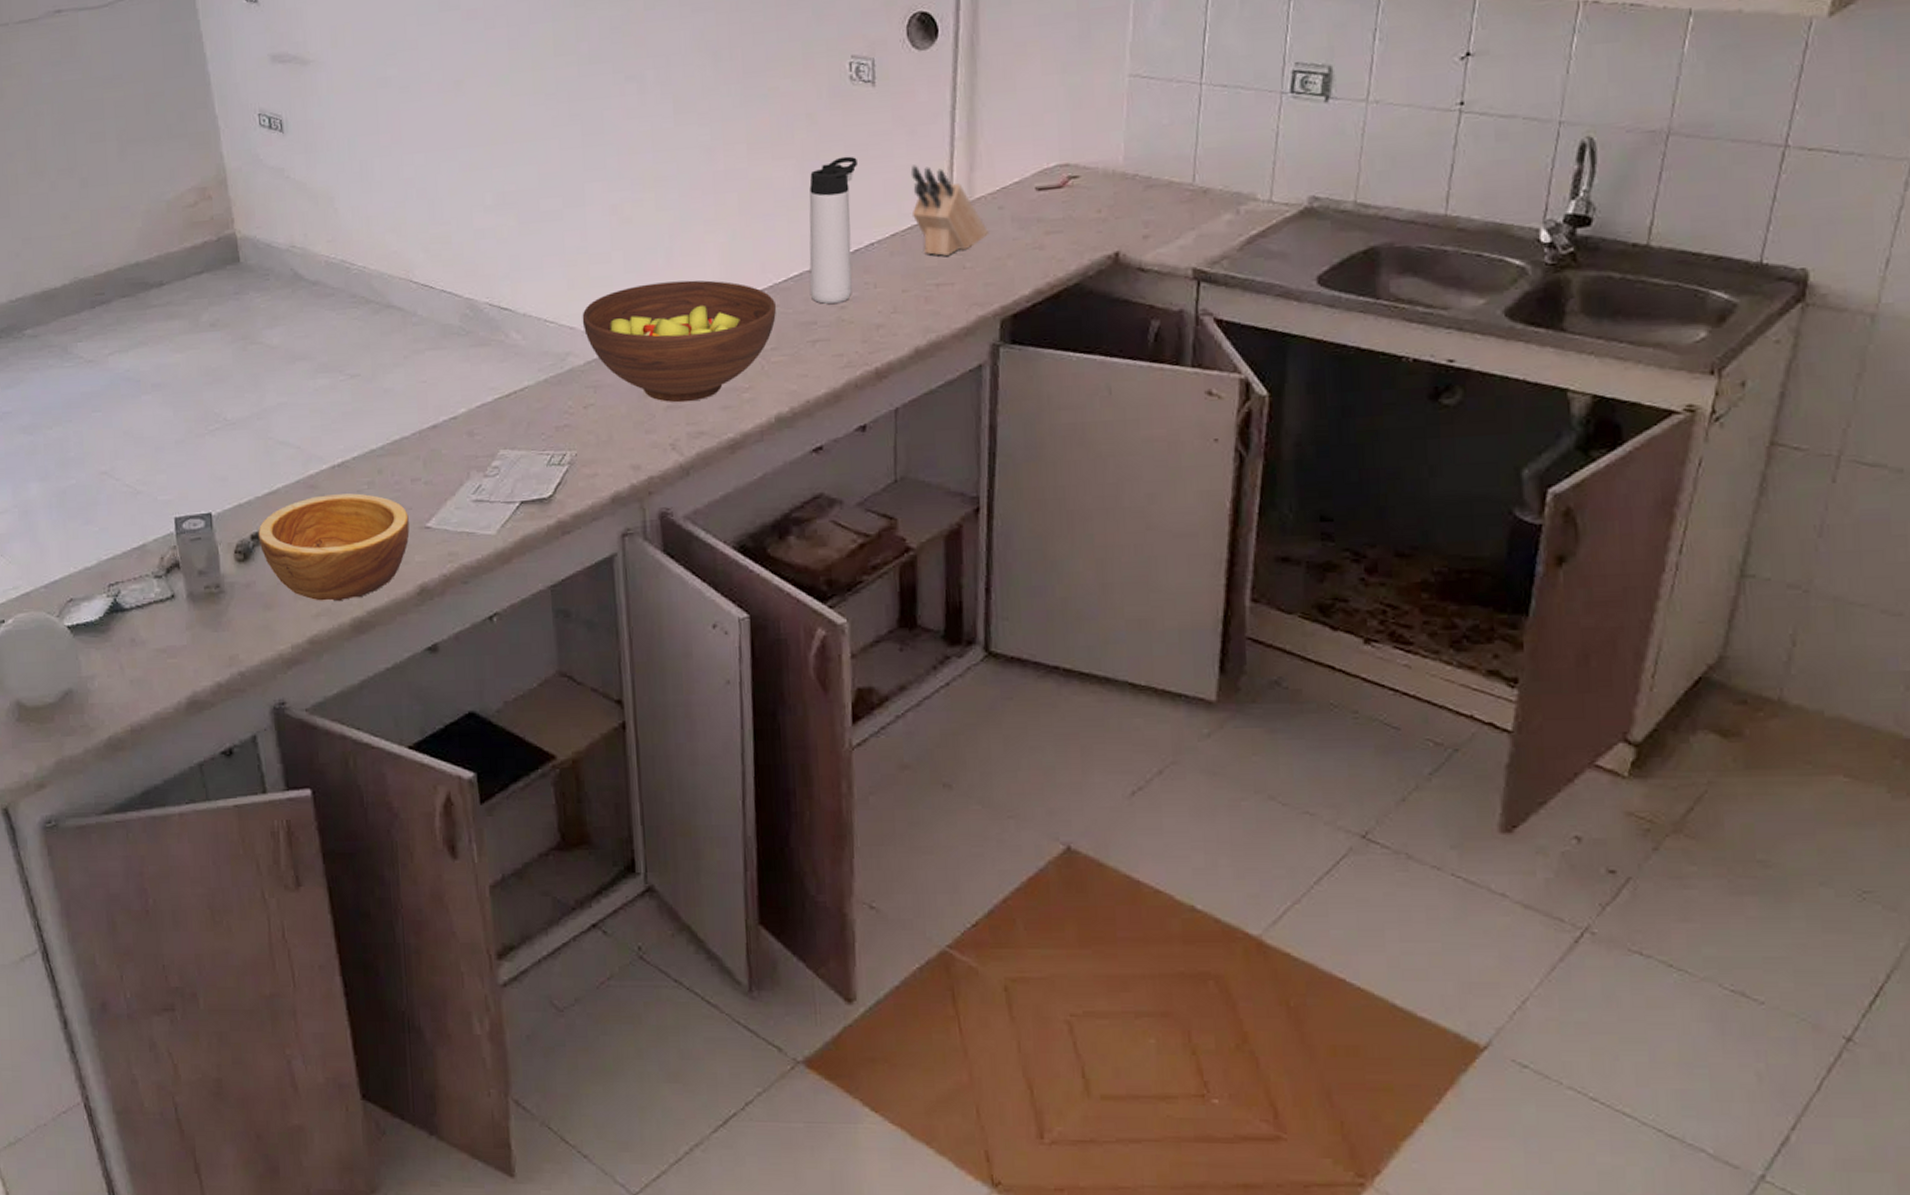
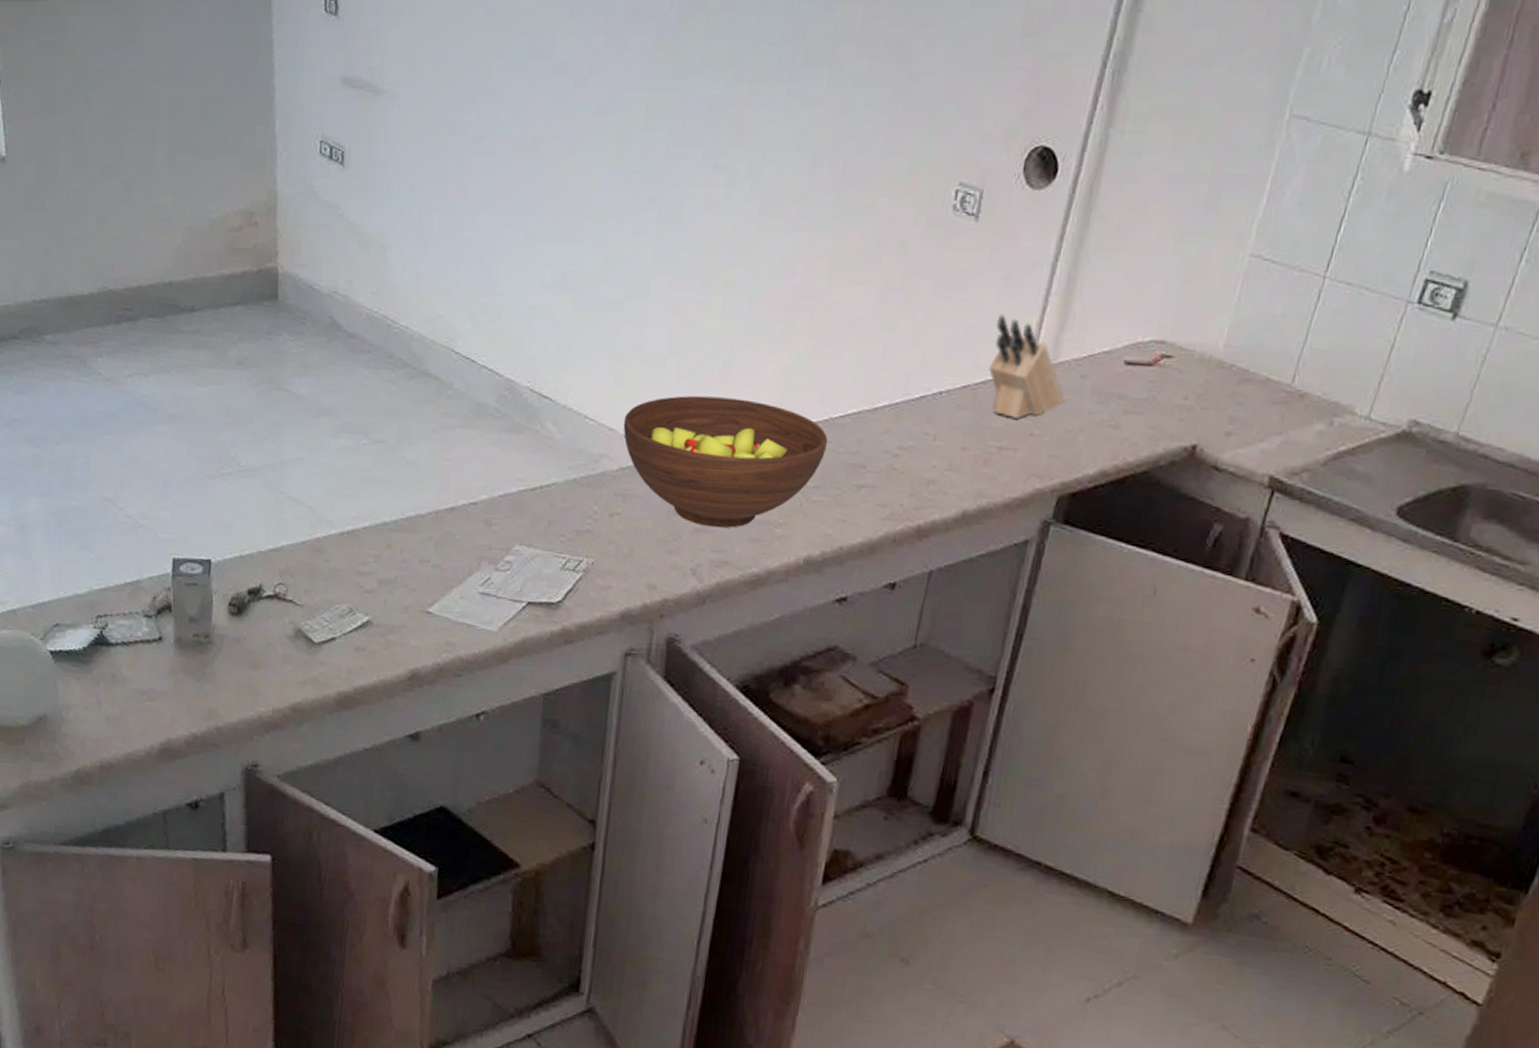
bowl: present [258,493,410,602] -> none [255,560,411,673]
thermos bottle: present [809,156,857,305] -> none [865,292,943,451]

